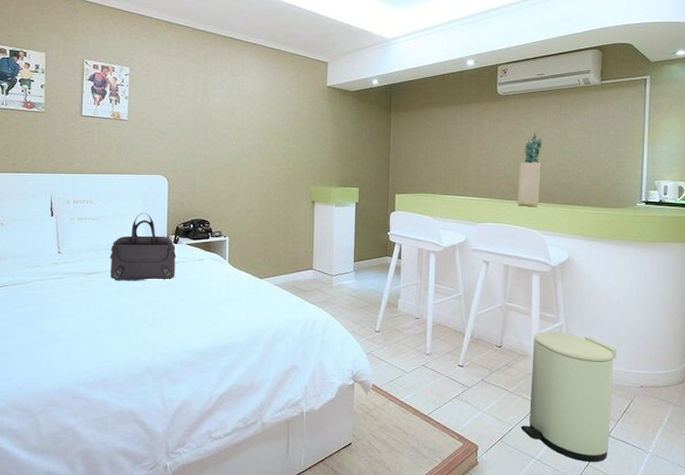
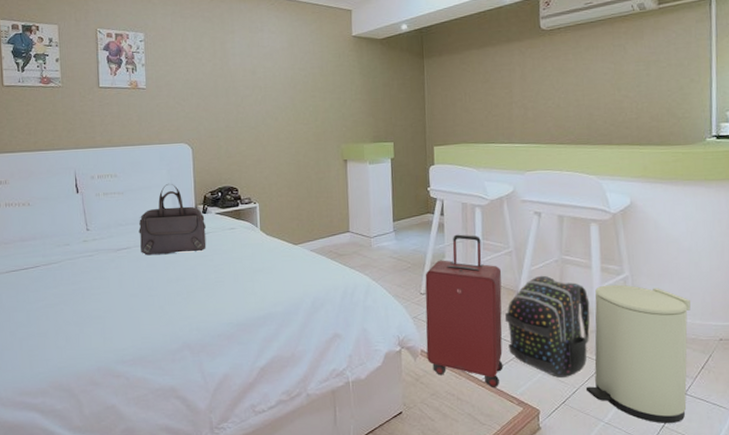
suitcase: none [378,277,451,423] -> present [425,234,503,387]
backpack: none [452,319,528,416] -> present [505,275,590,378]
vase: present [517,133,542,206] -> none [568,69,595,150]

